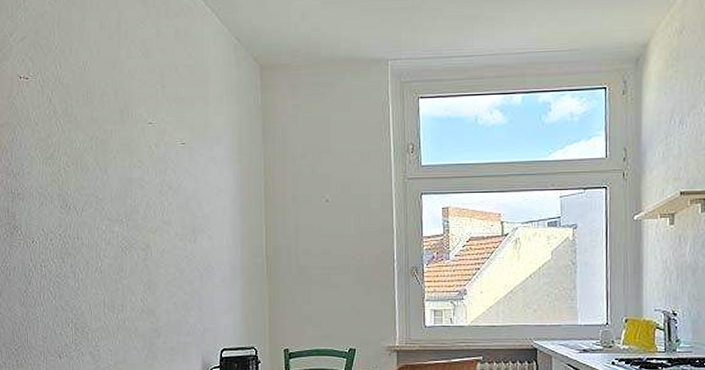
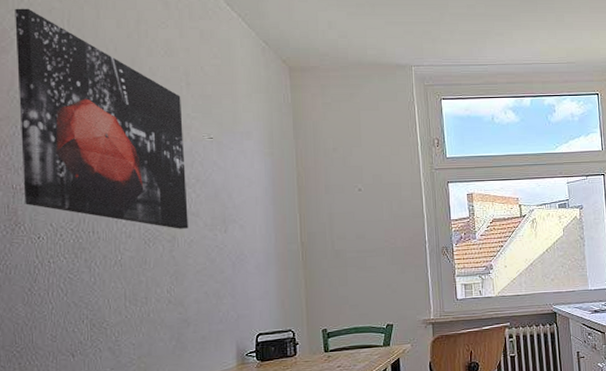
wall art: none [13,13,161,238] -> present [15,8,189,229]

